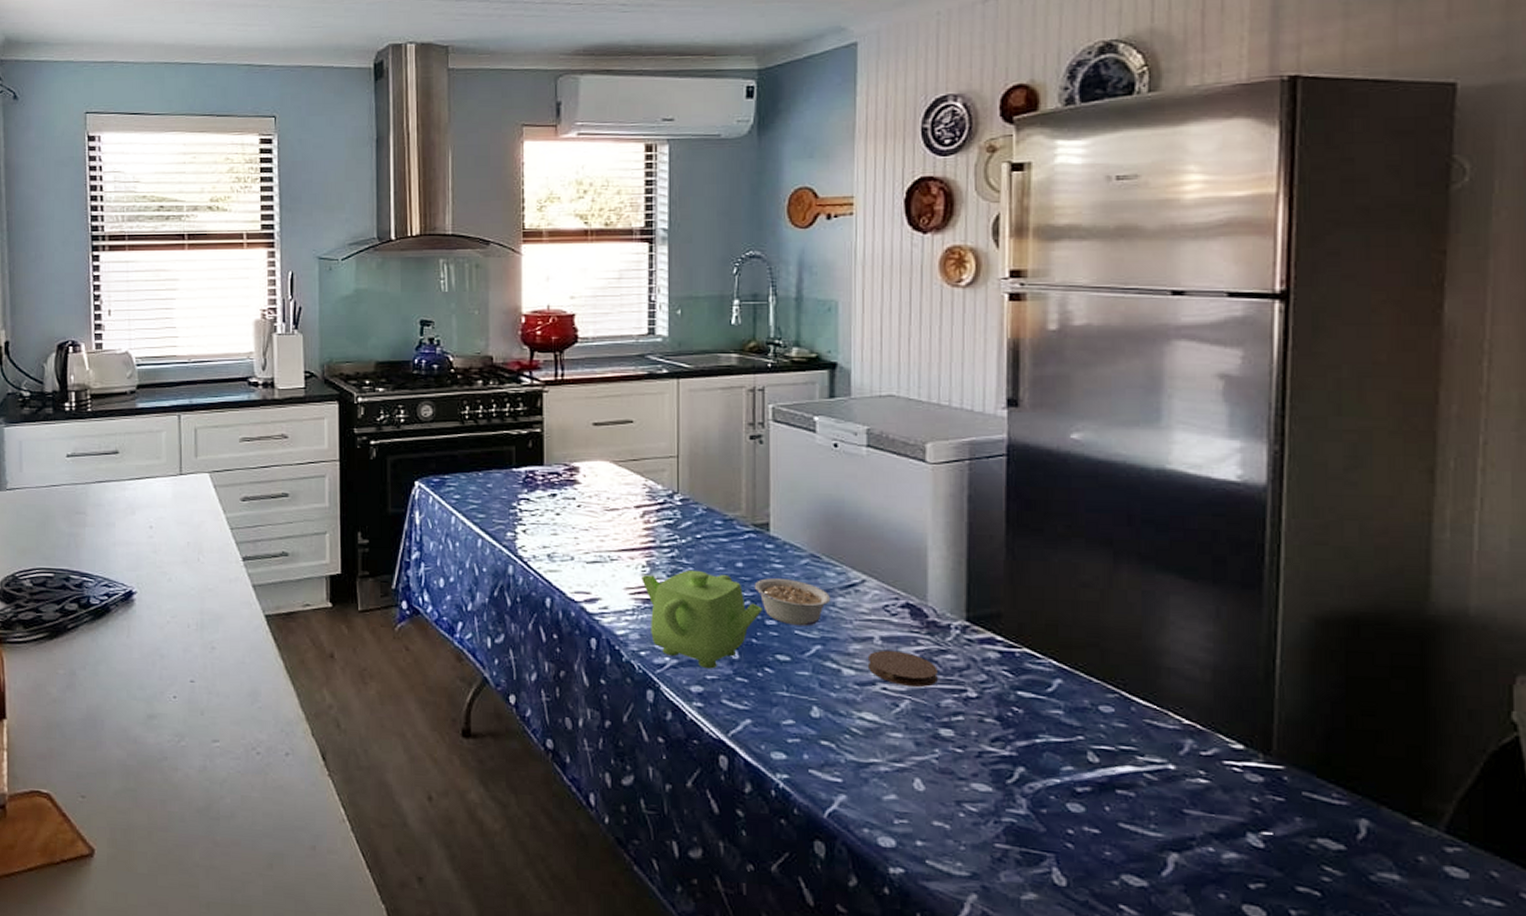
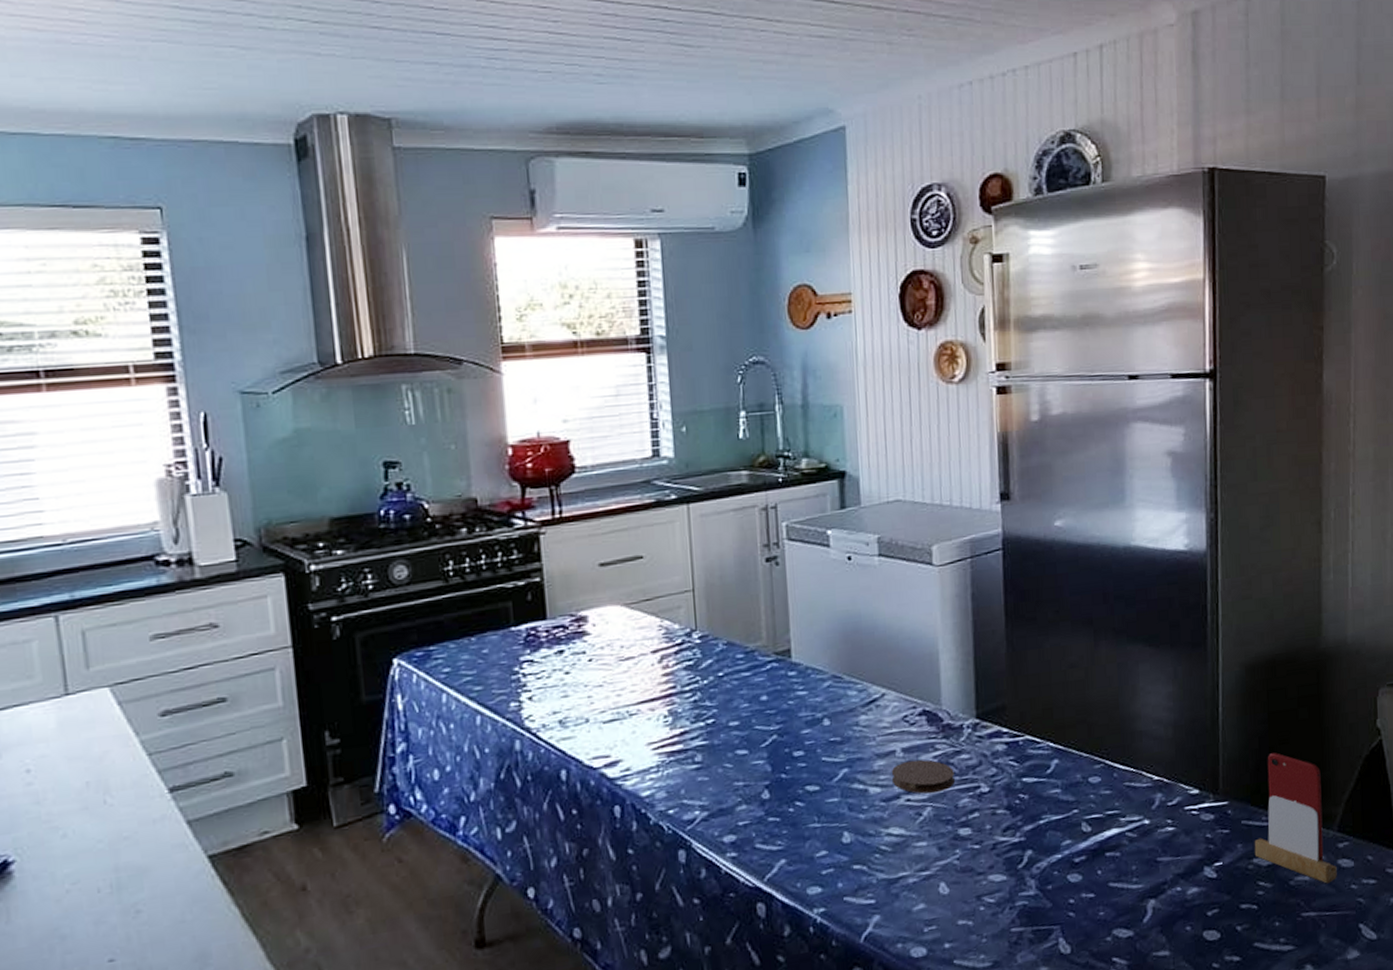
teapot: present [642,569,763,669] -> none [664,711,790,815]
legume: present [754,578,831,626] -> none [779,704,854,753]
smartphone: none [1319,723,1442,891] -> present [1254,753,1337,884]

